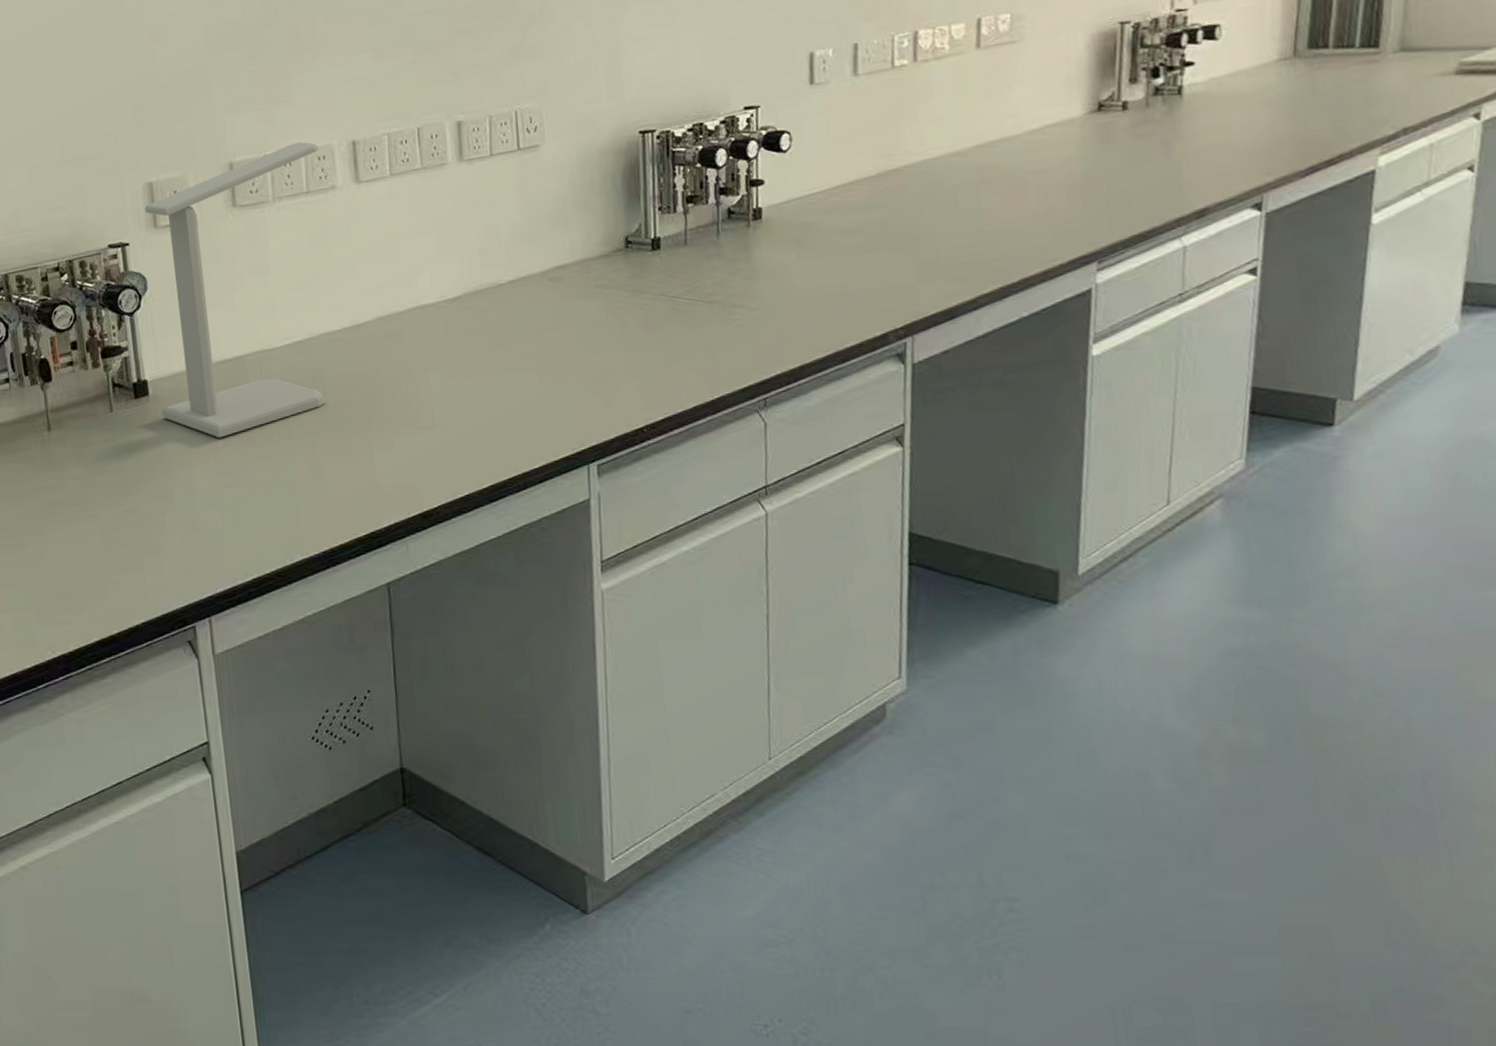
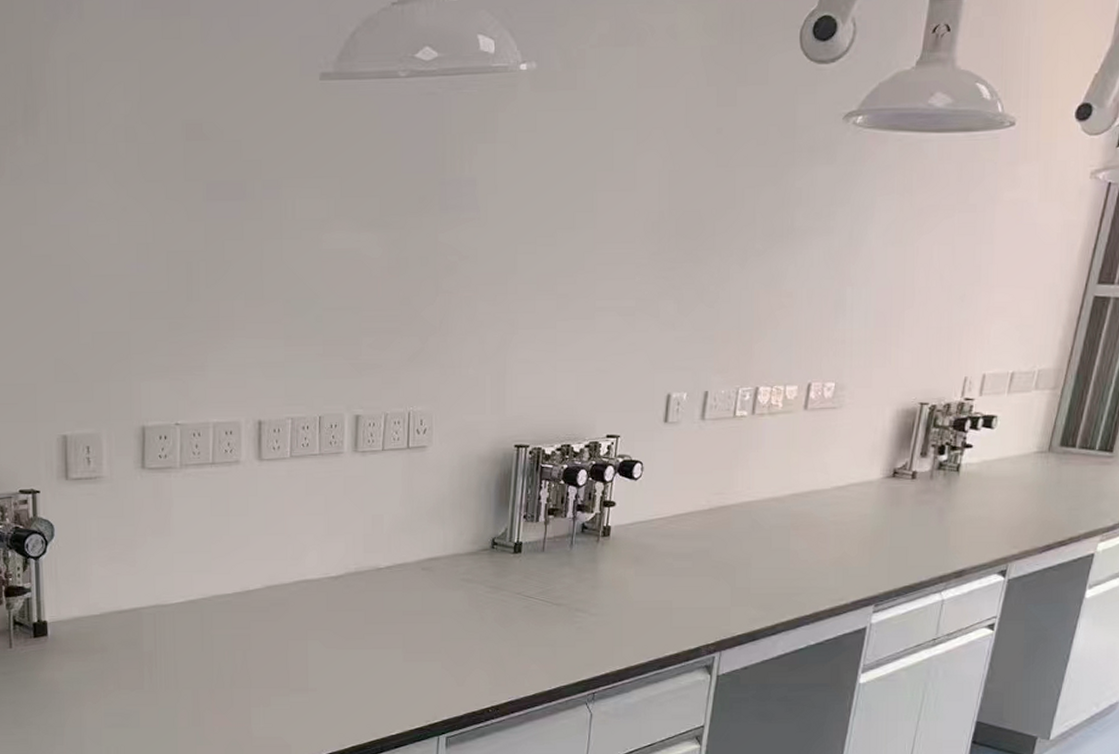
desk lamp: present [144,142,325,438] -> none [57,416,227,682]

